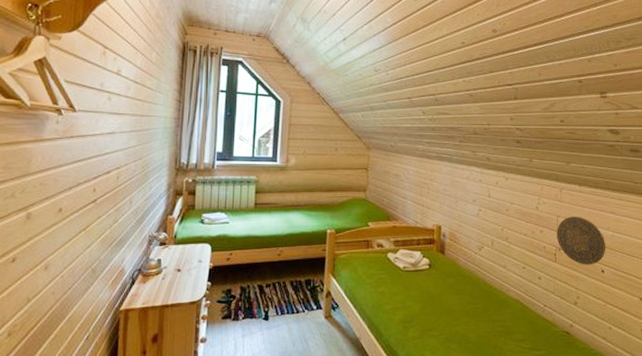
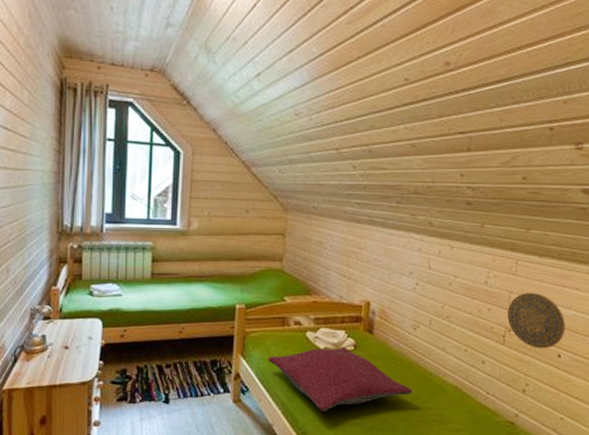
pillow: none [354,266,480,325] -> present [267,346,412,411]

